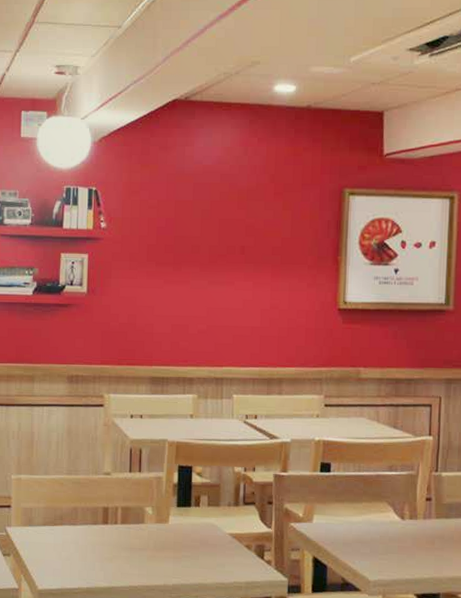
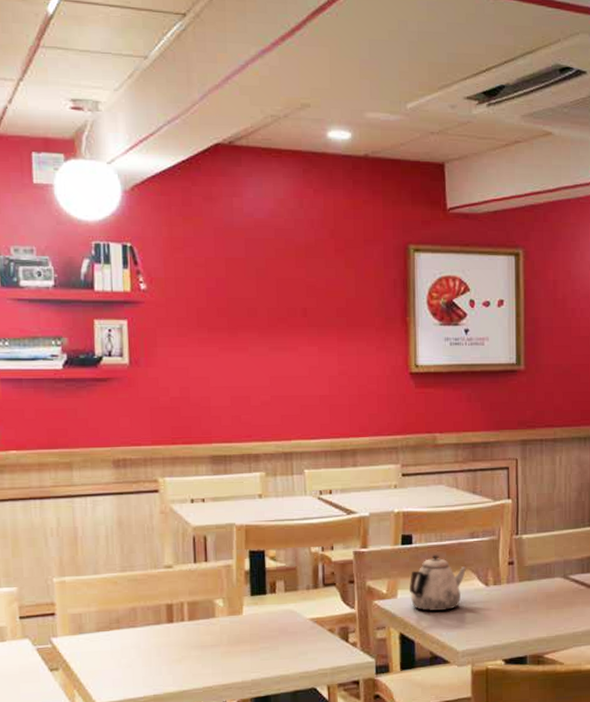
teapot: none [324,484,383,539] -> present [409,555,467,611]

